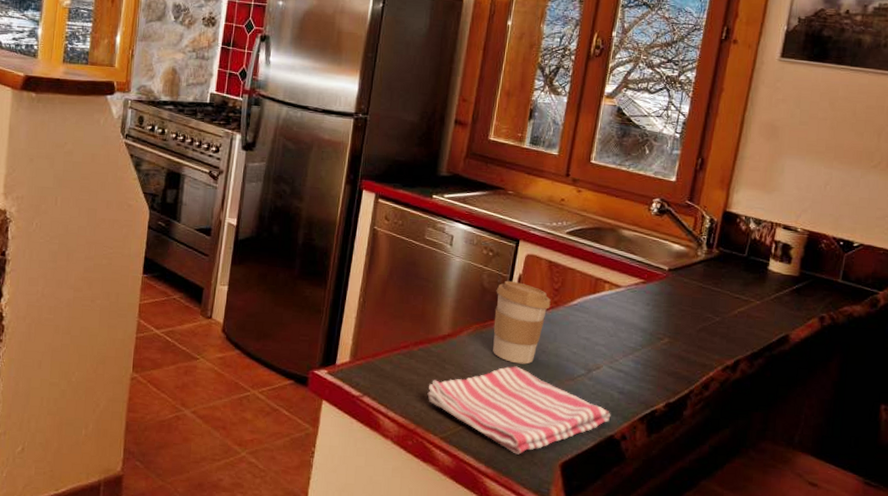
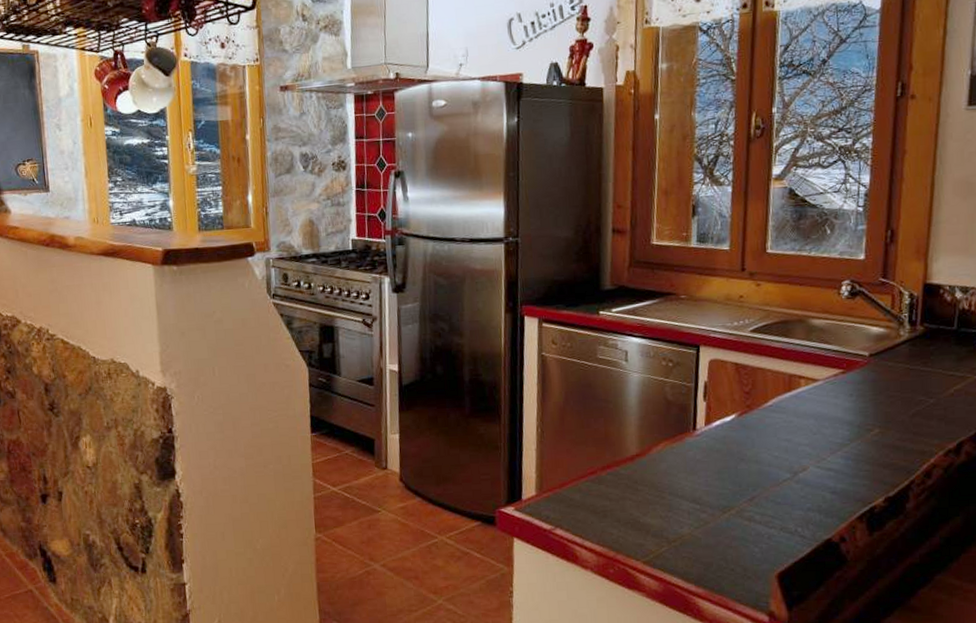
dish towel: present [427,366,611,455] -> none [623,478,826,570]
coffee cup: present [493,280,551,364] -> none [681,389,743,476]

